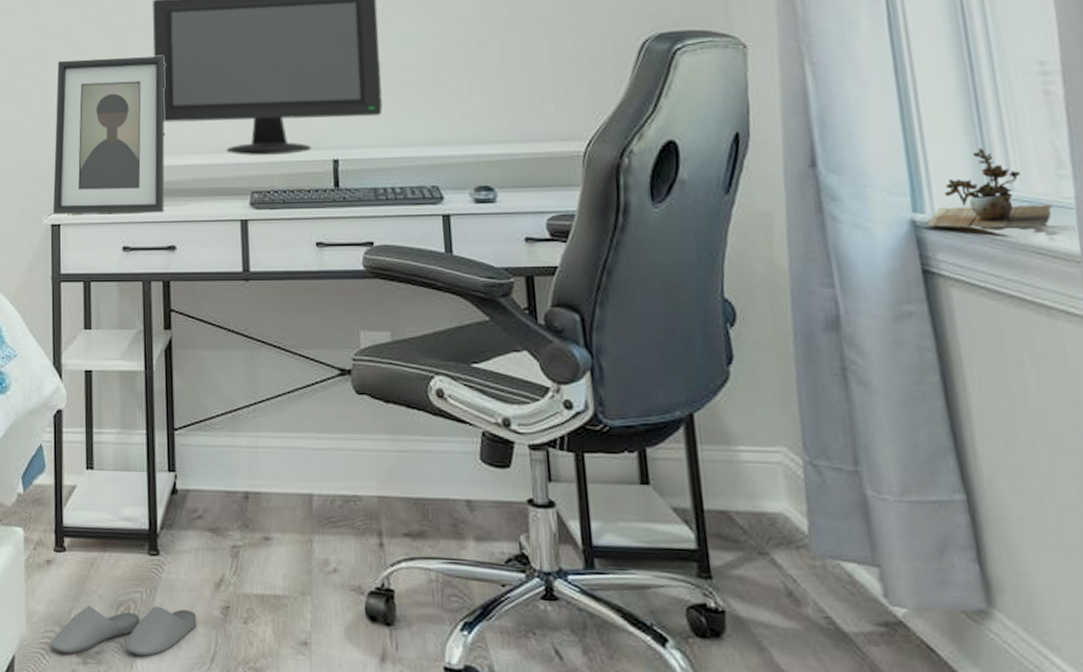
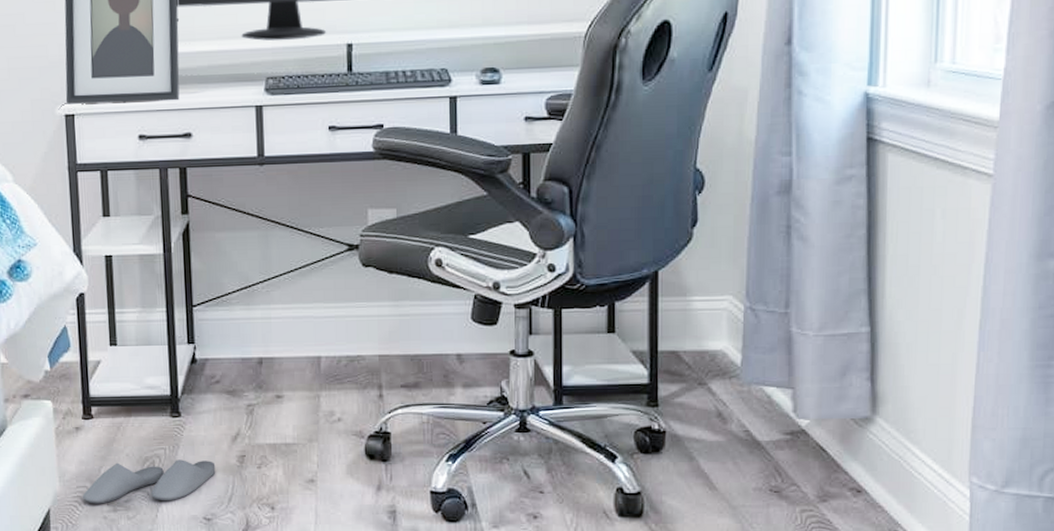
succulent plant: present [926,148,1053,229] -> none [877,24,985,99]

